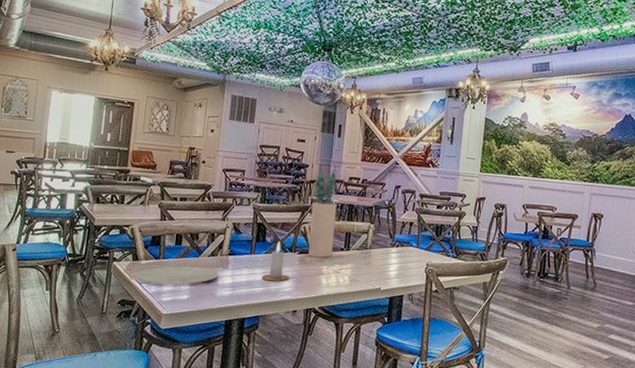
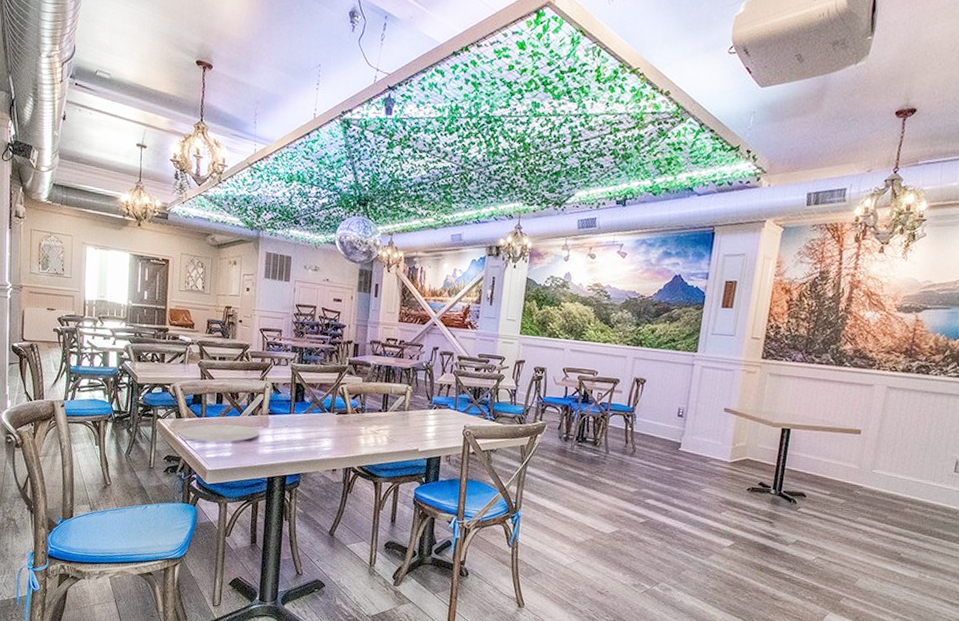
candle: present [261,242,289,282] -> none [301,402,328,441]
vase: present [308,165,338,259] -> none [346,326,375,420]

